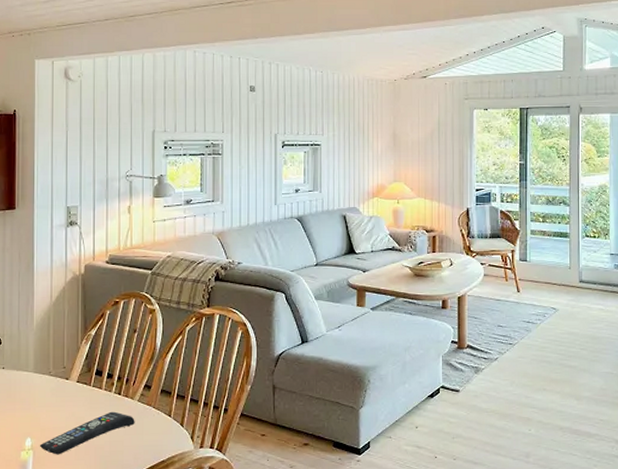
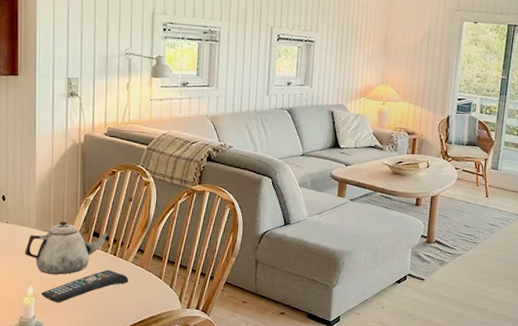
teapot: none [22,361,112,422] -> present [25,221,109,275]

